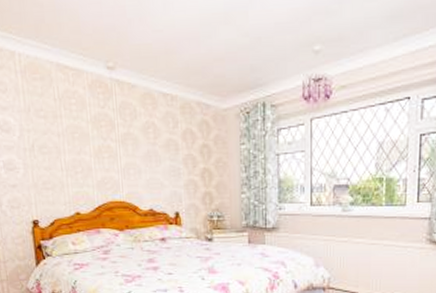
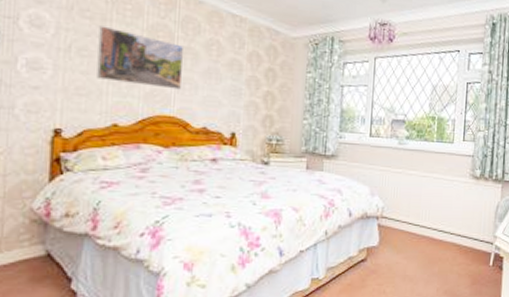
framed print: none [52,123,126,176] -> present [97,26,183,90]

